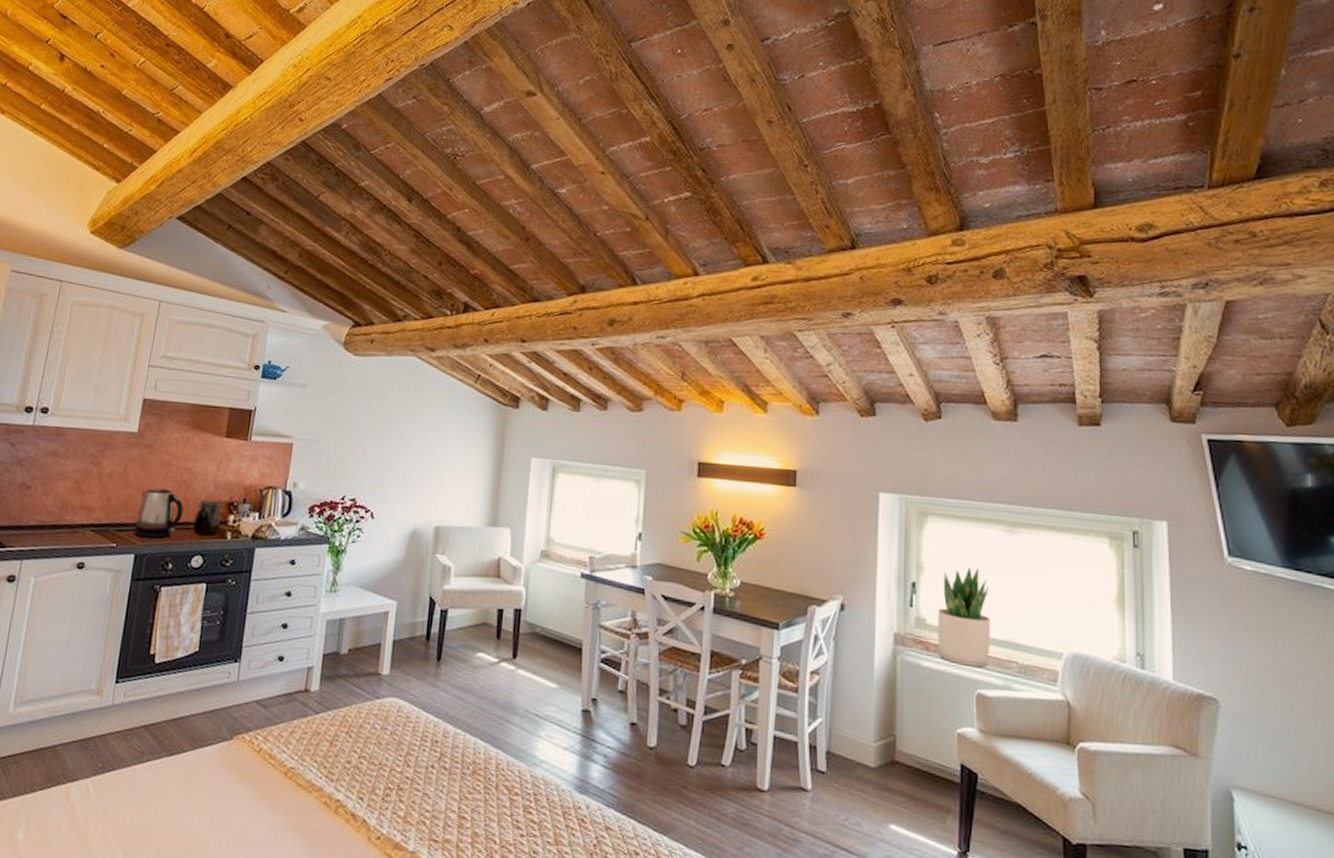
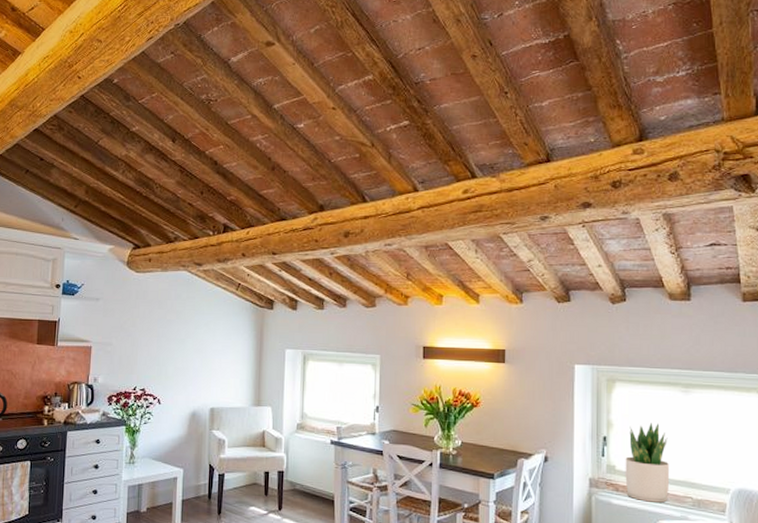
jar: present [193,499,222,536] -> none [17,394,38,423]

